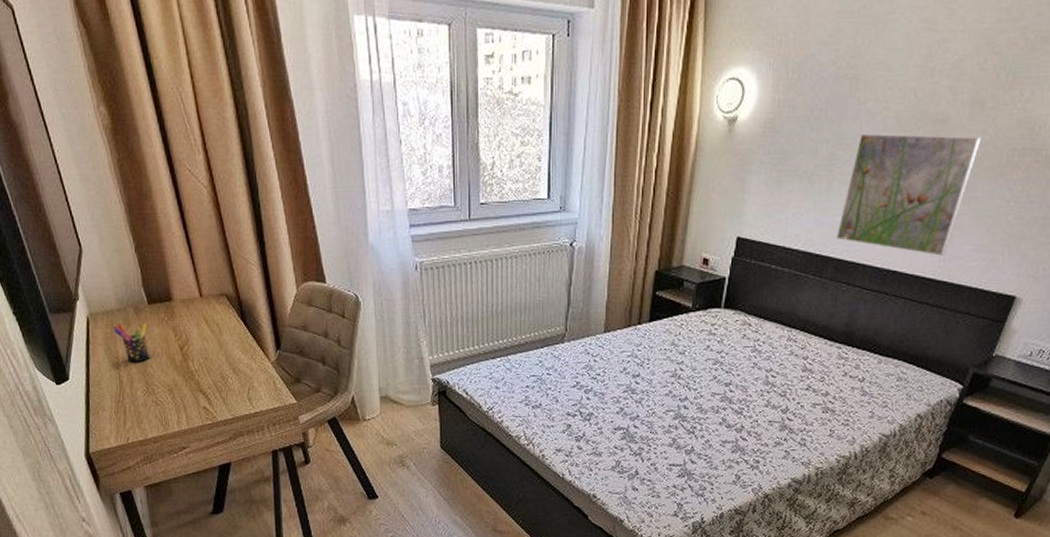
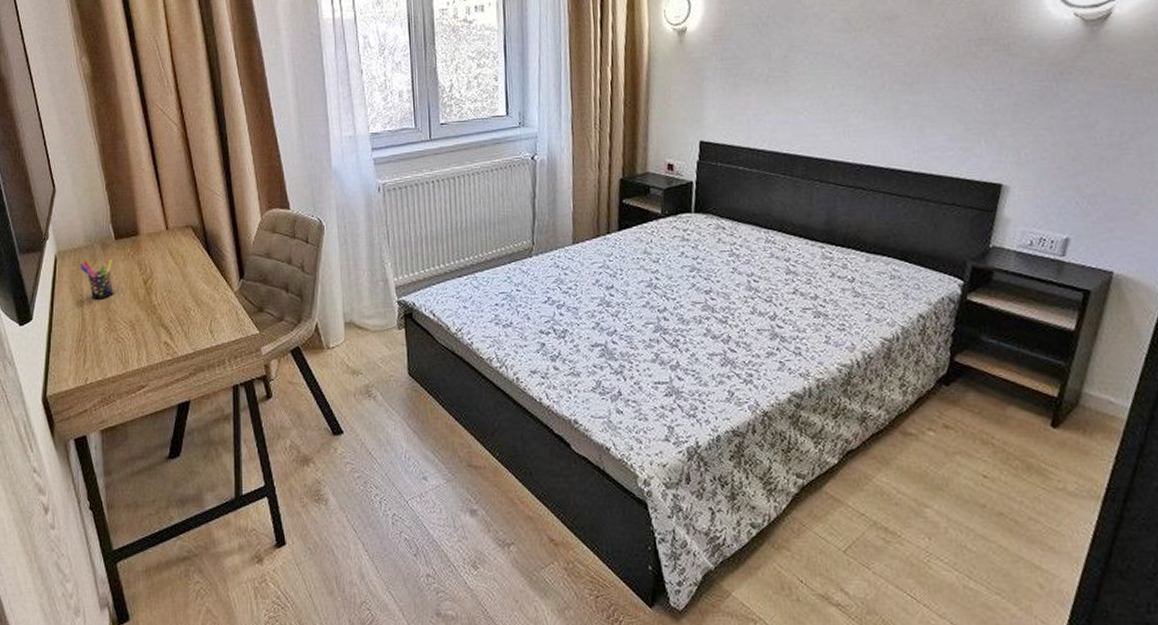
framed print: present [836,133,982,256] -> none [801,31,935,148]

